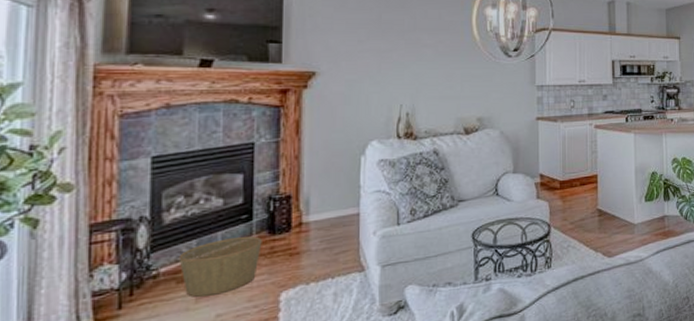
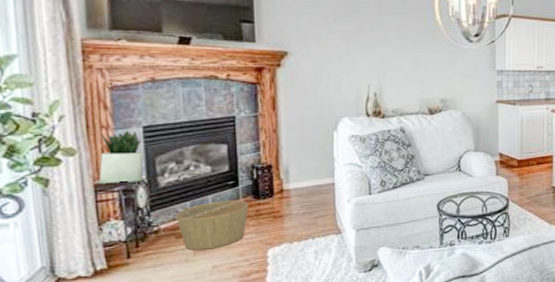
planter: none [90,162,150,224] -> present [94,130,146,185]

